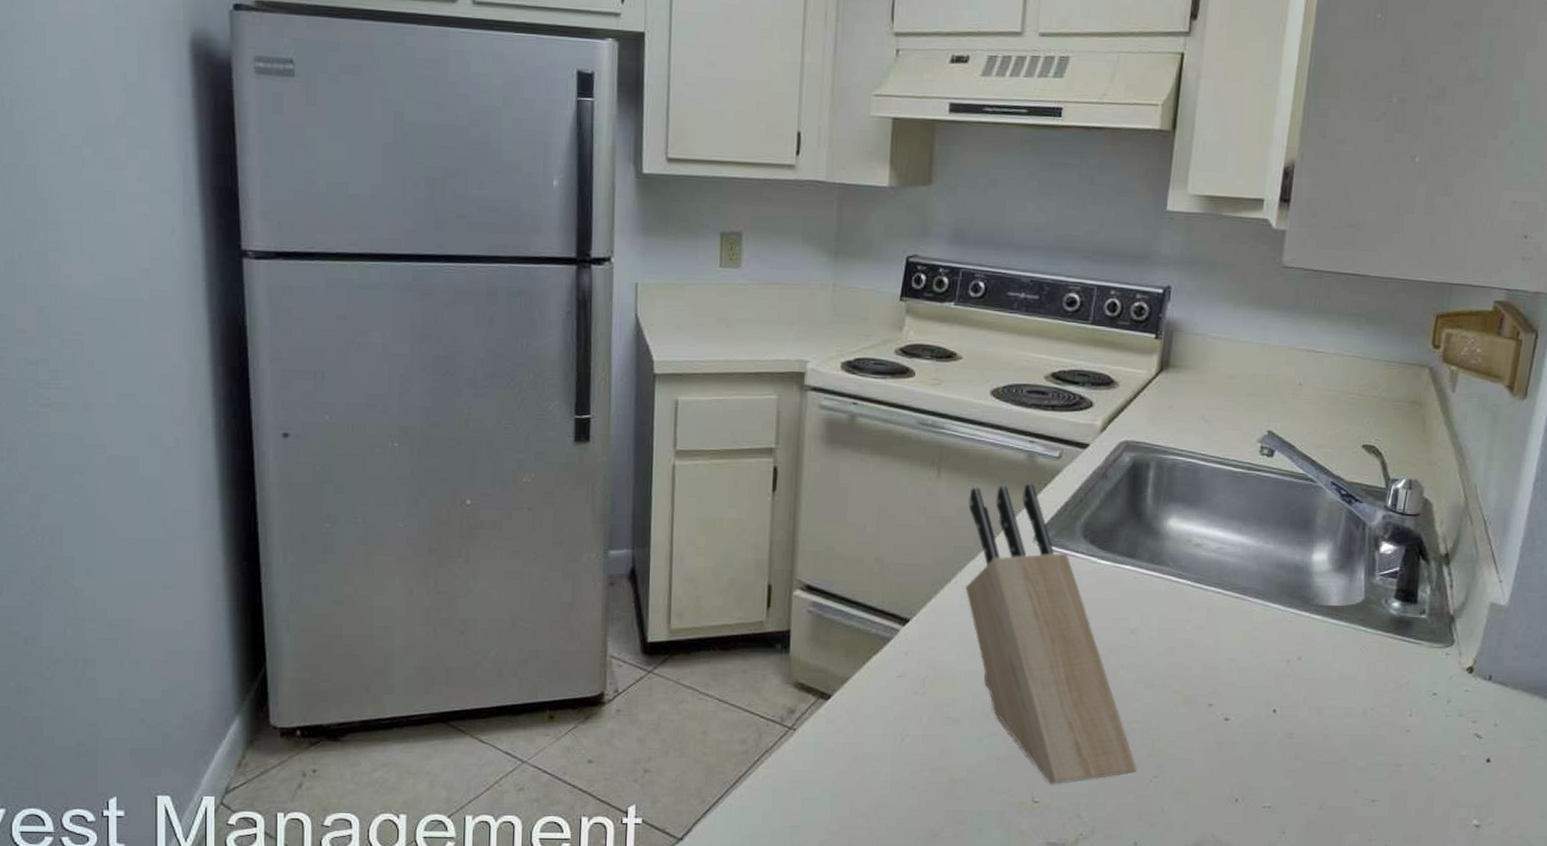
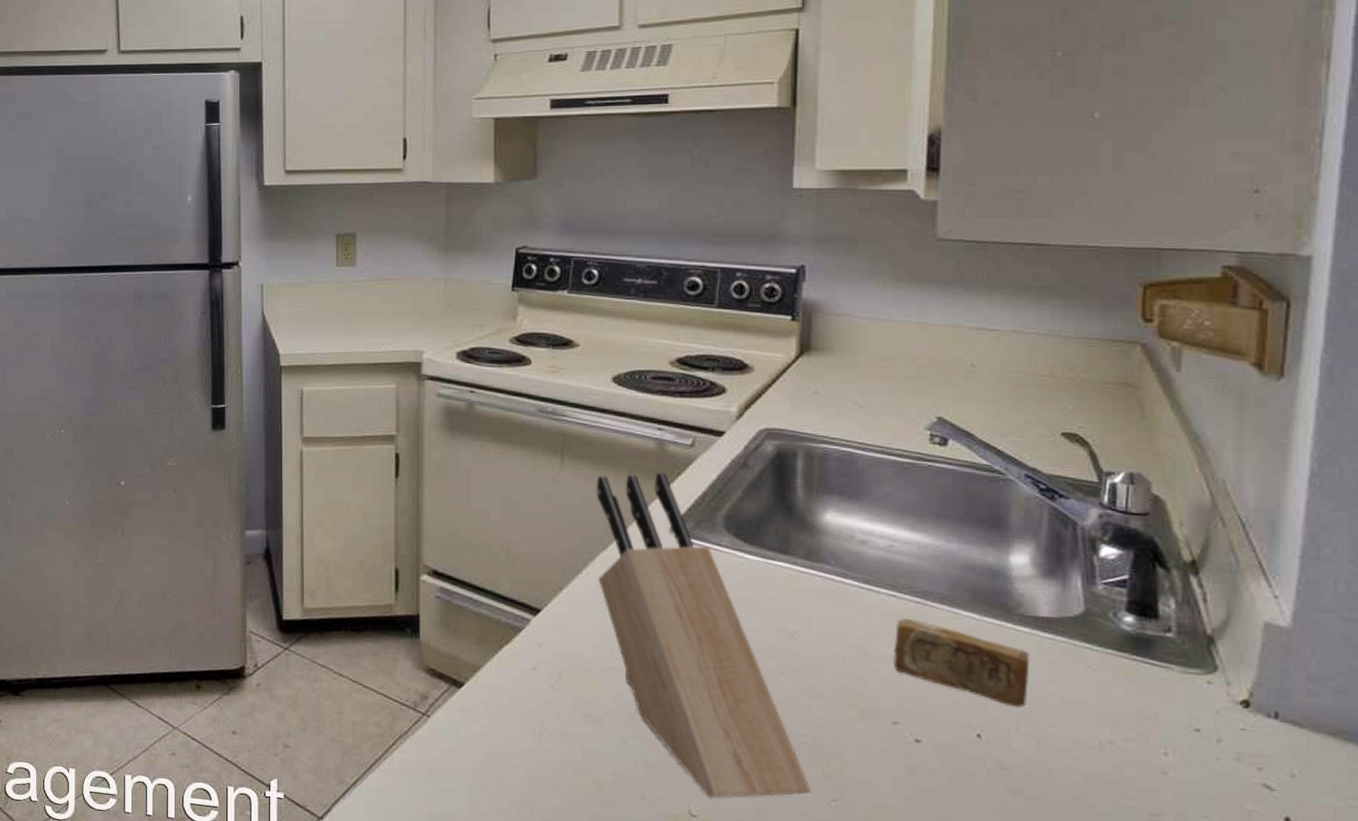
soap bar: none [1213,611,1320,684] -> present [893,617,1030,708]

